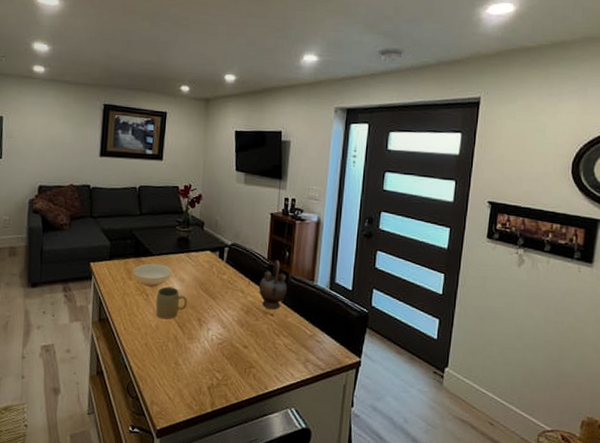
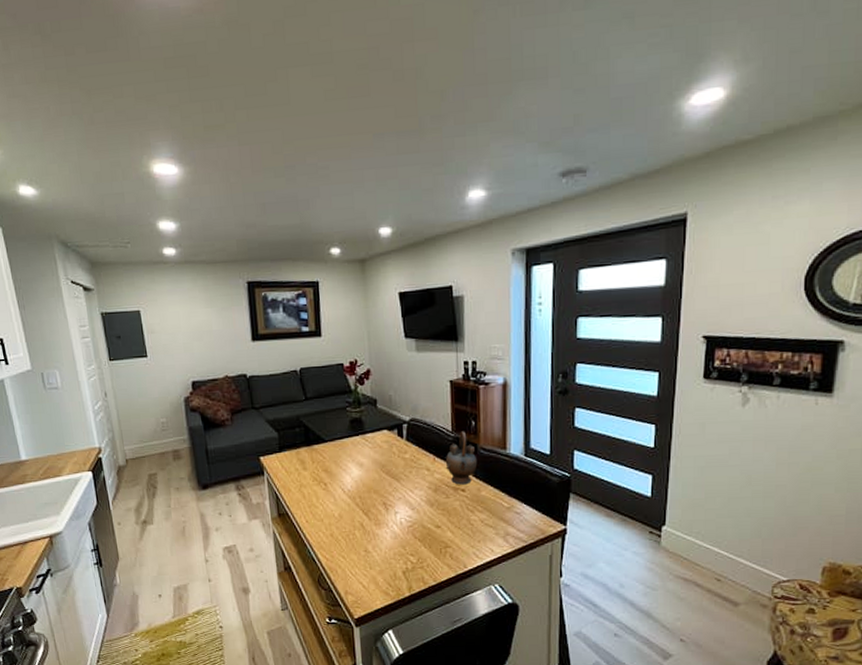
bowl: present [133,263,172,287] -> none [307,450,349,475]
mug: present [155,286,187,320] -> none [335,473,369,507]

